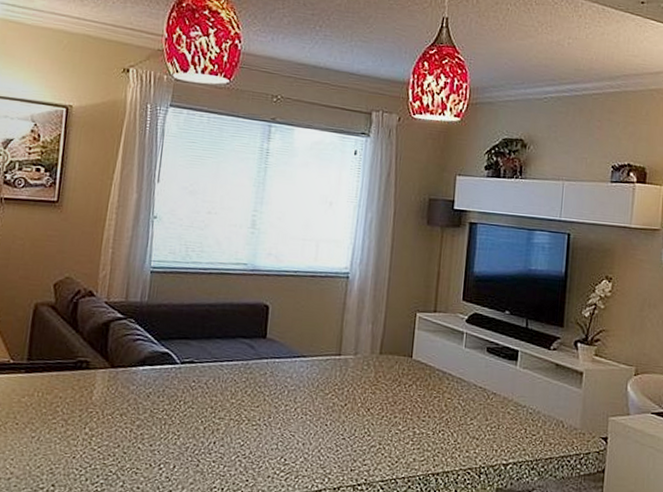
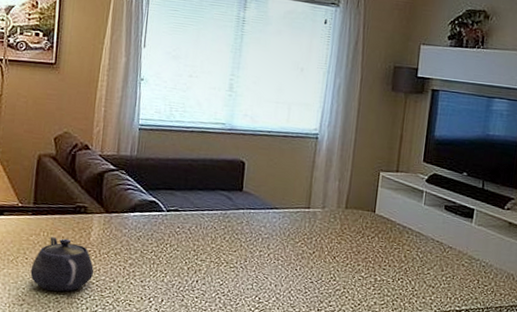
teapot: none [21,396,96,461] -> present [30,236,94,292]

